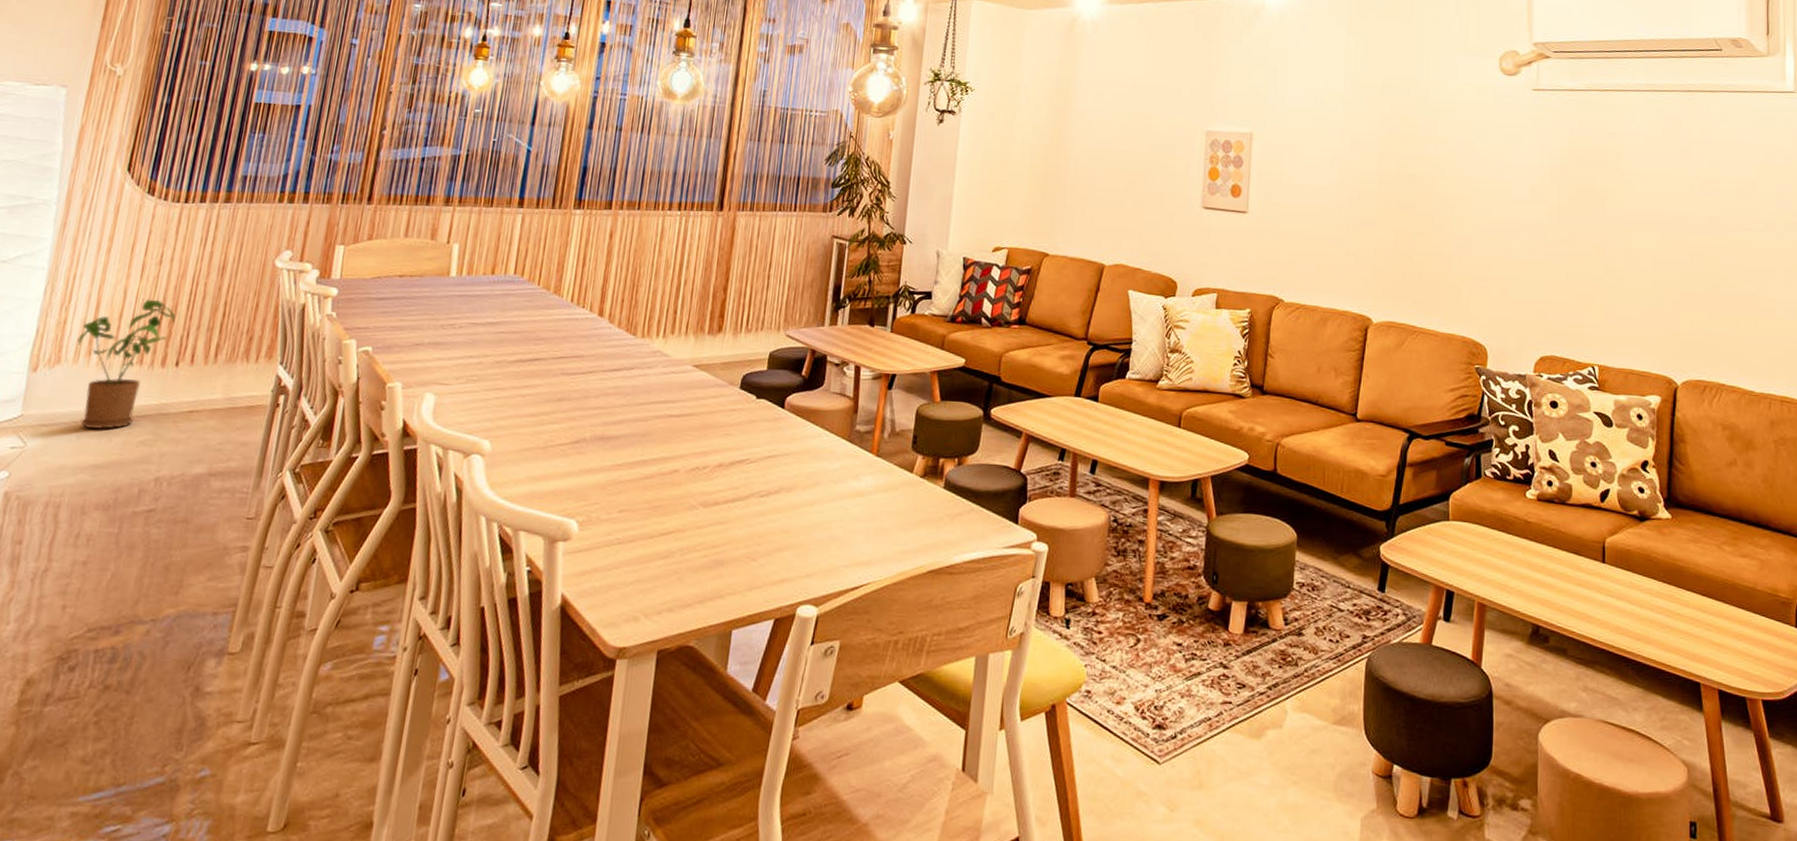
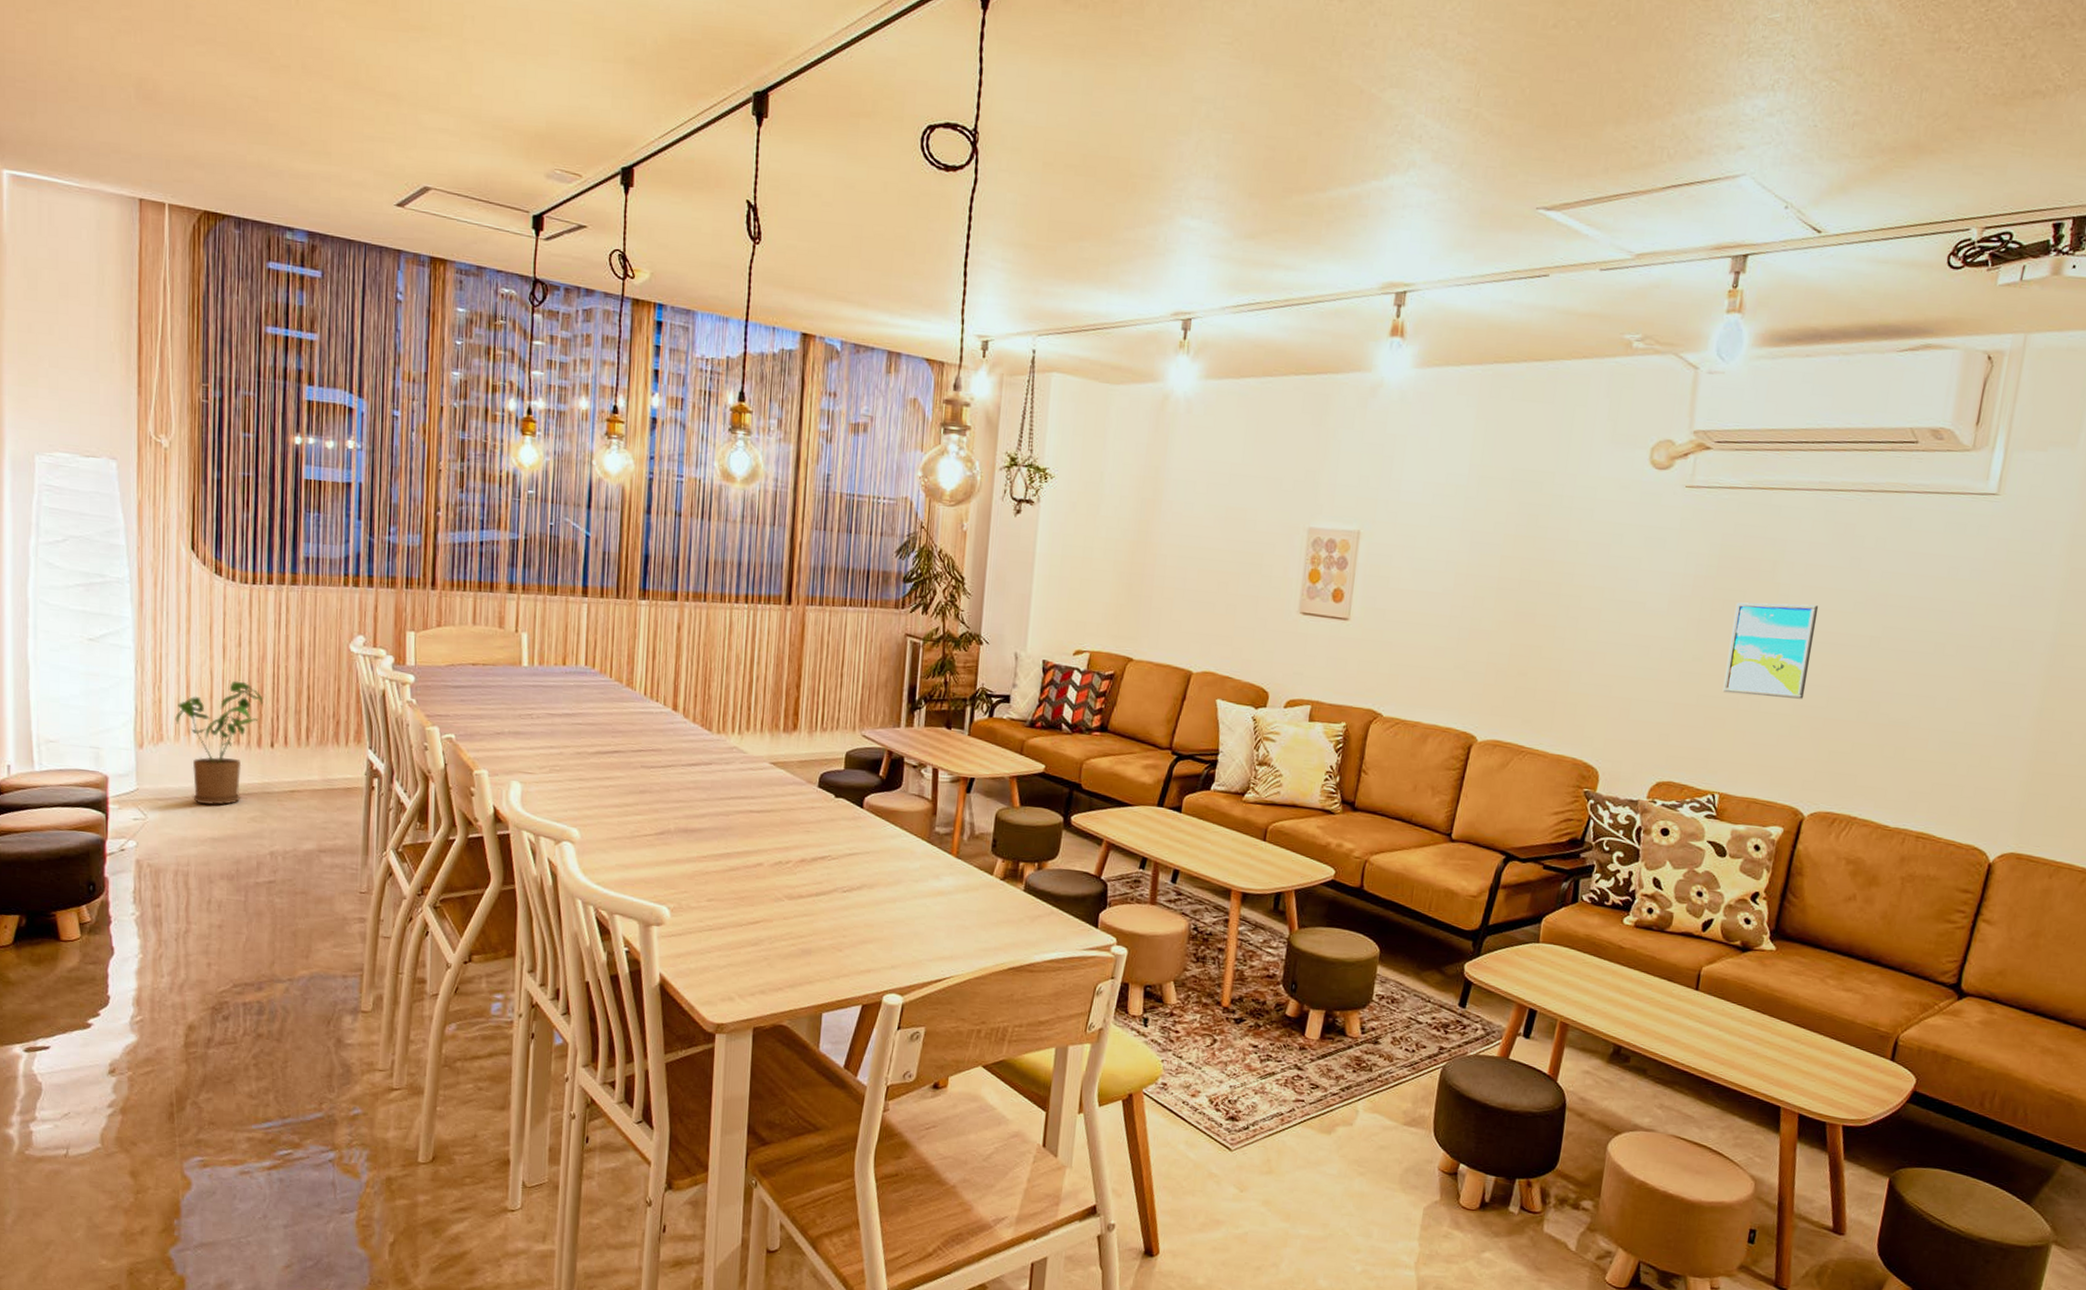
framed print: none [1588,189,1661,275] -> present [1722,602,1819,699]

